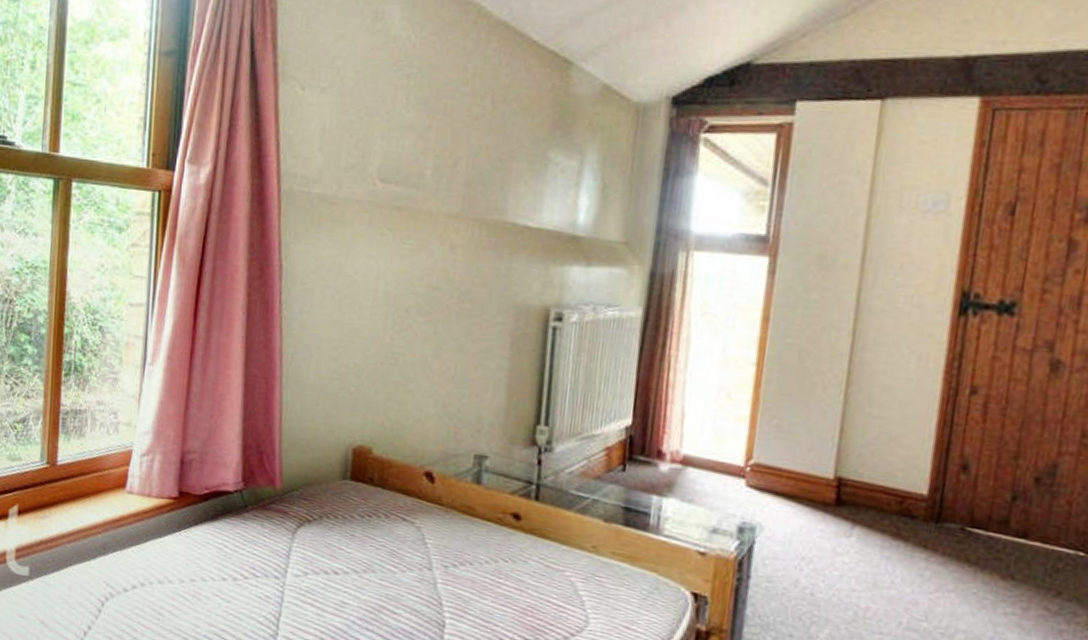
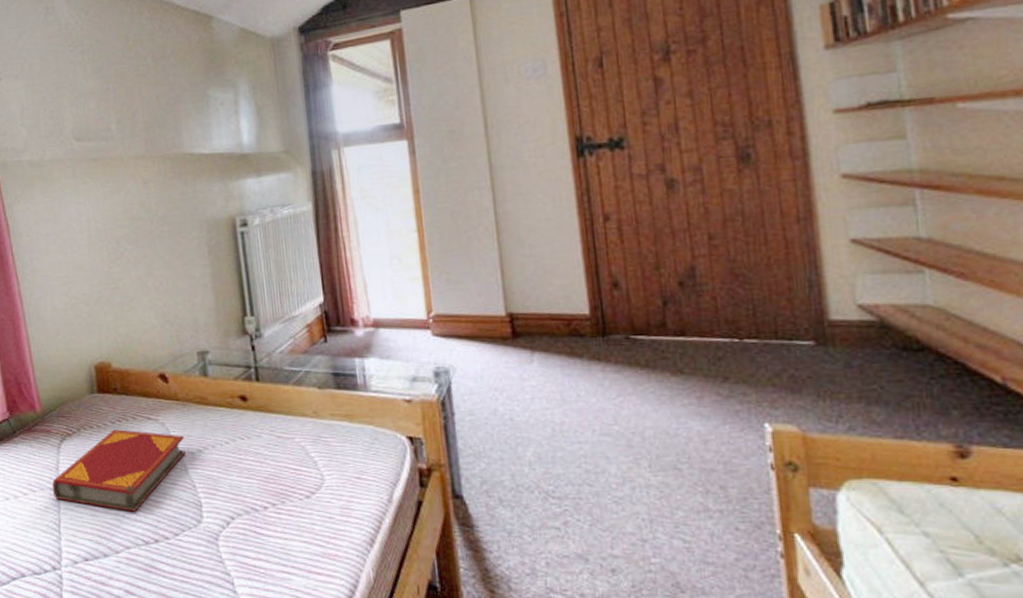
hardback book: none [277,524,440,620] -> present [52,429,187,512]

